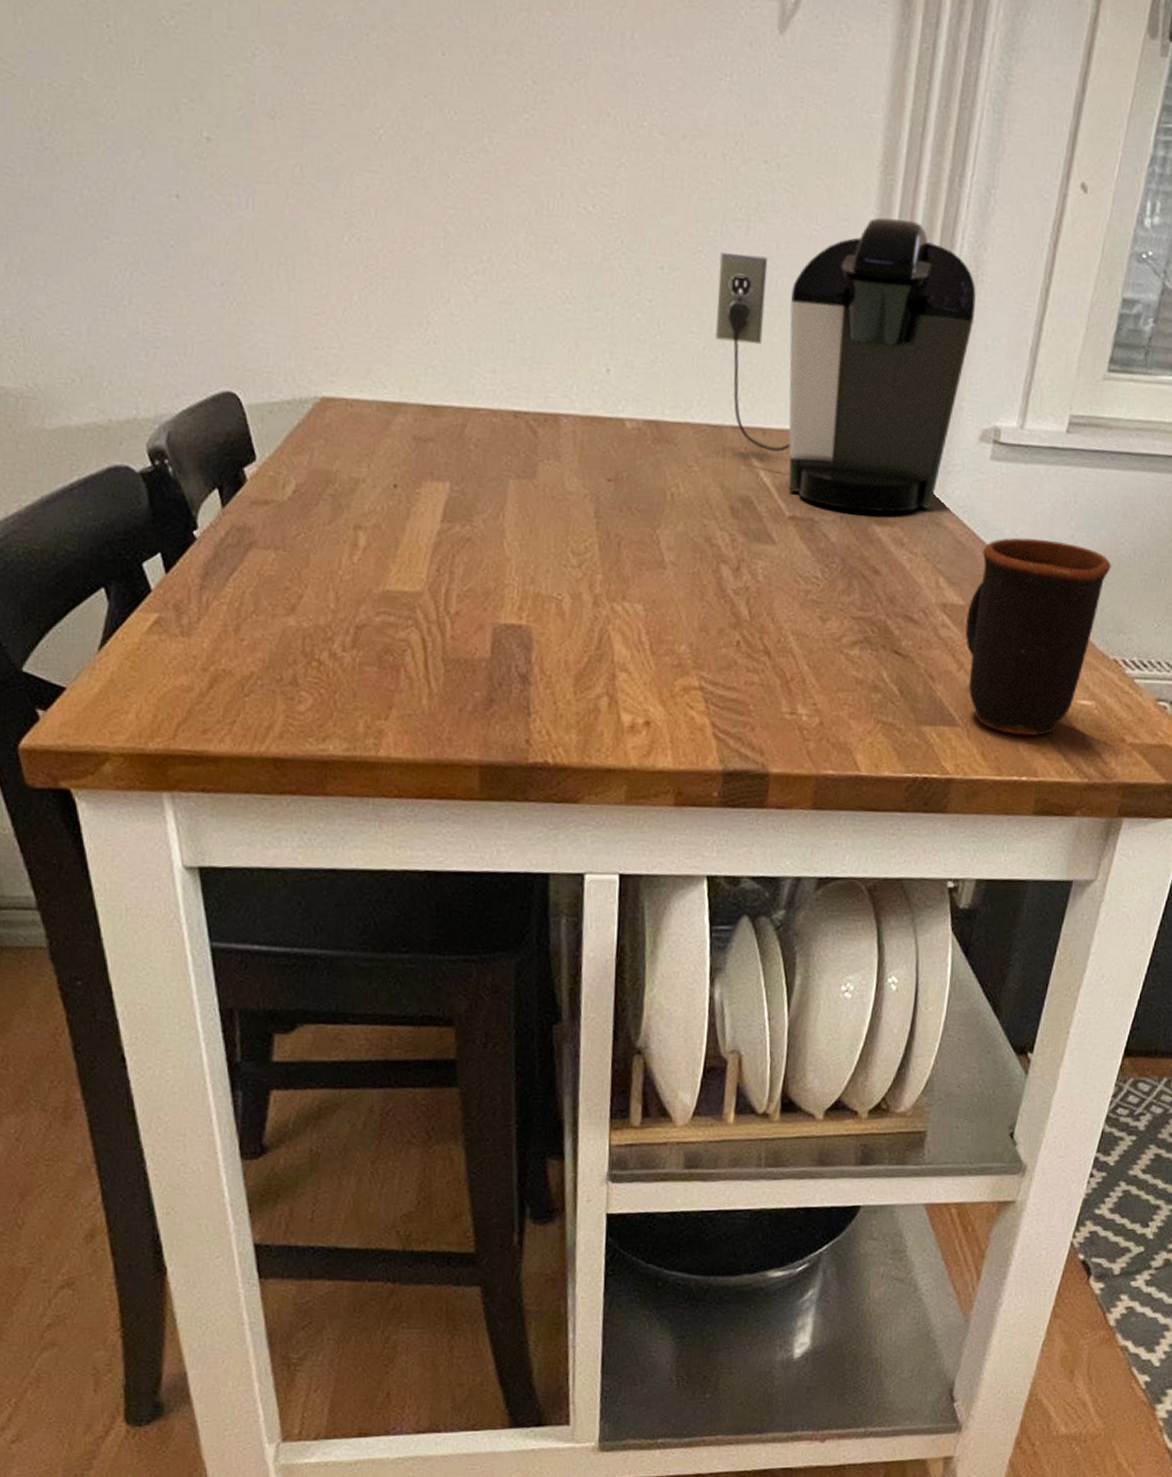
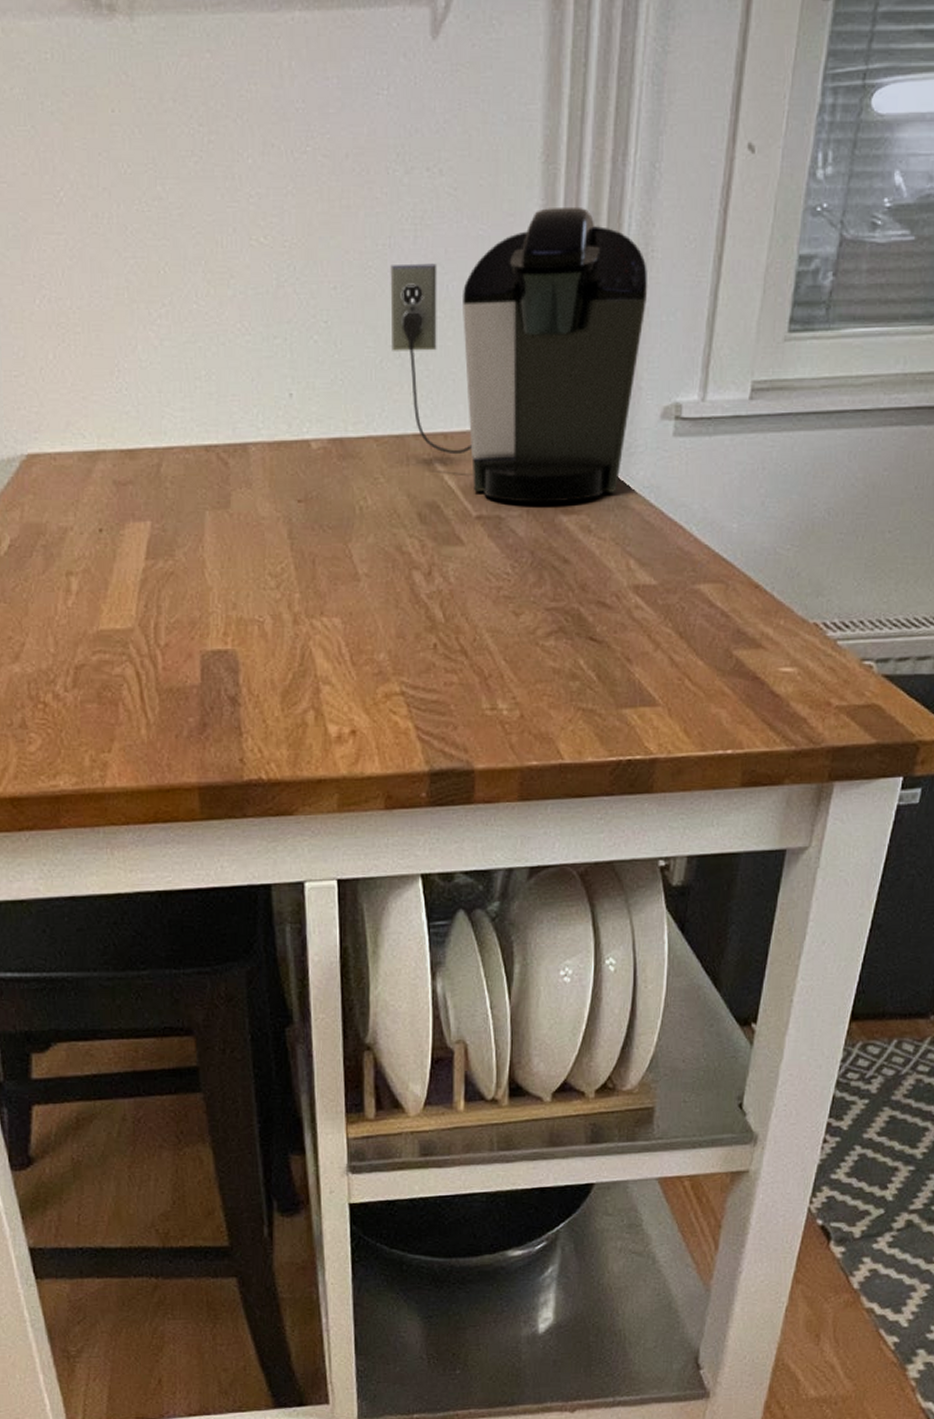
mug: present [965,537,1111,736] -> none [659,511,805,709]

